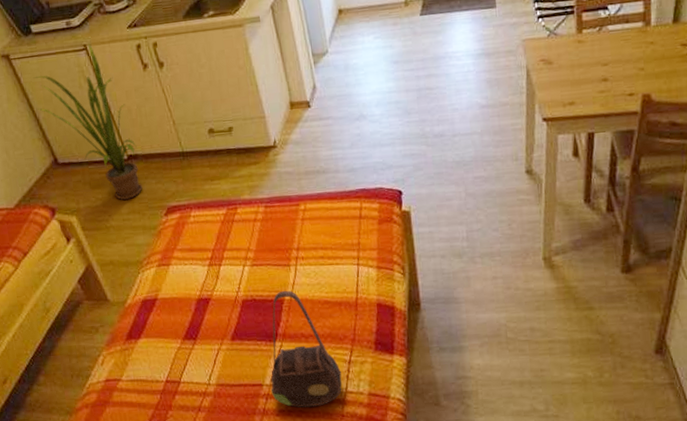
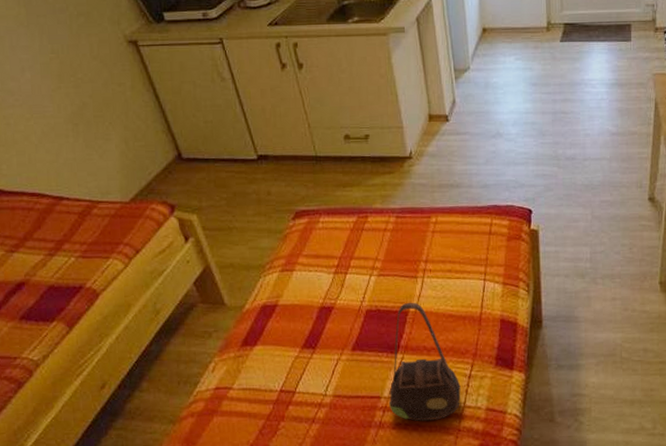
house plant: present [34,43,143,200] -> none [163,37,271,201]

